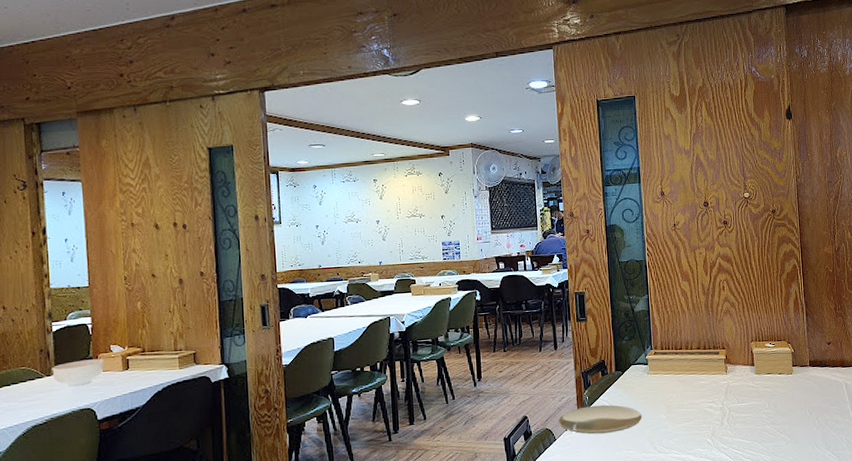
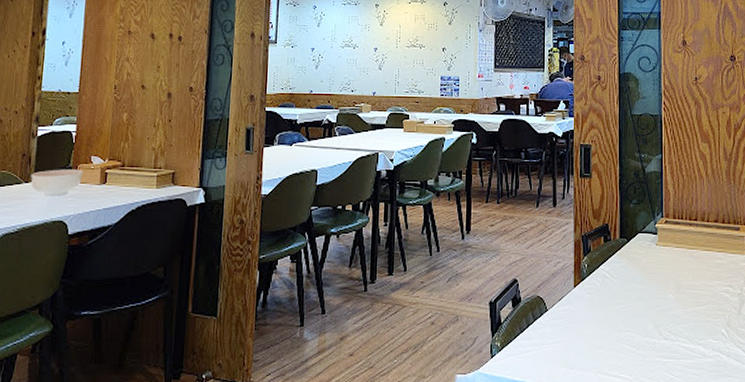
plate: present [558,404,642,435] -> none [551,275,647,309]

